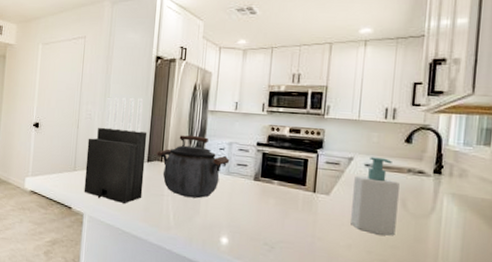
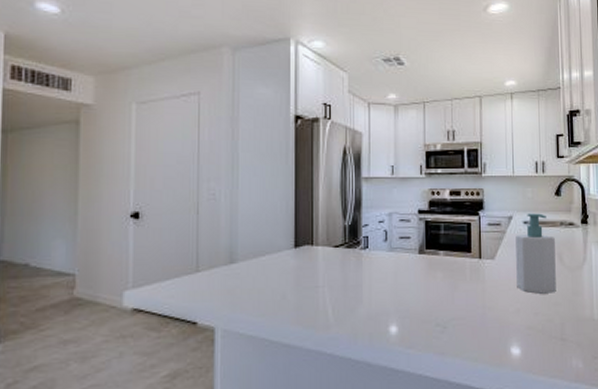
knife block: present [84,97,147,203] -> none [212,168,292,305]
kettle: present [157,135,230,199] -> none [306,208,391,285]

